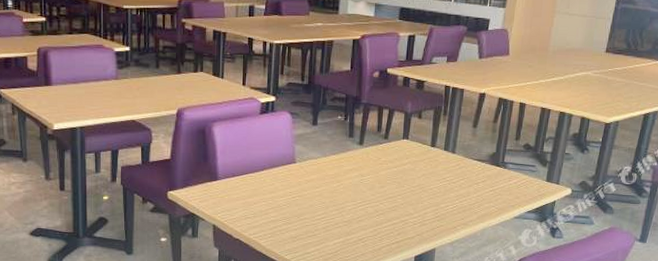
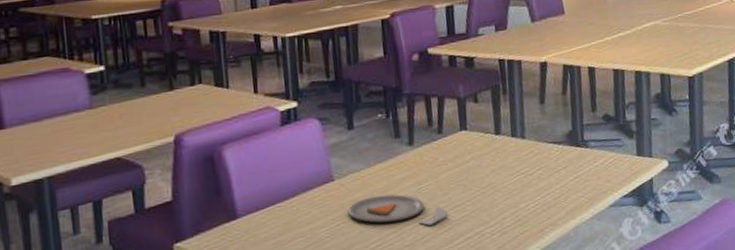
dinner plate: none [303,180,382,209] -> present [348,194,448,226]

